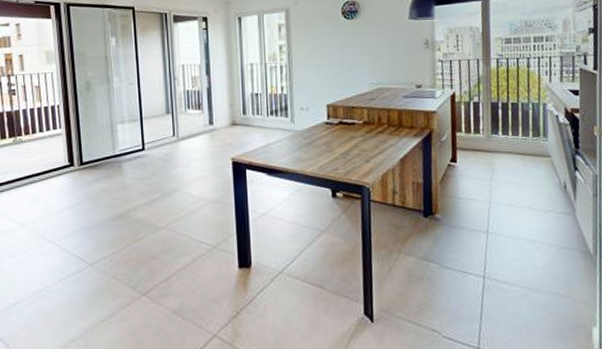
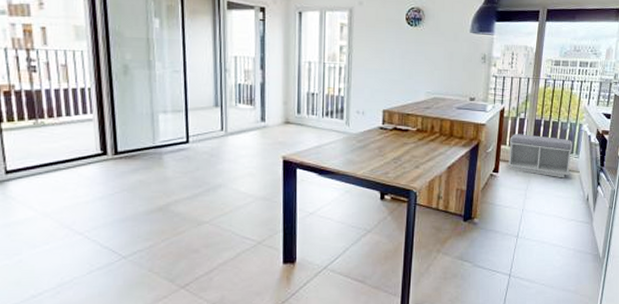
bench: none [465,118,539,165] -> present [507,134,572,178]

